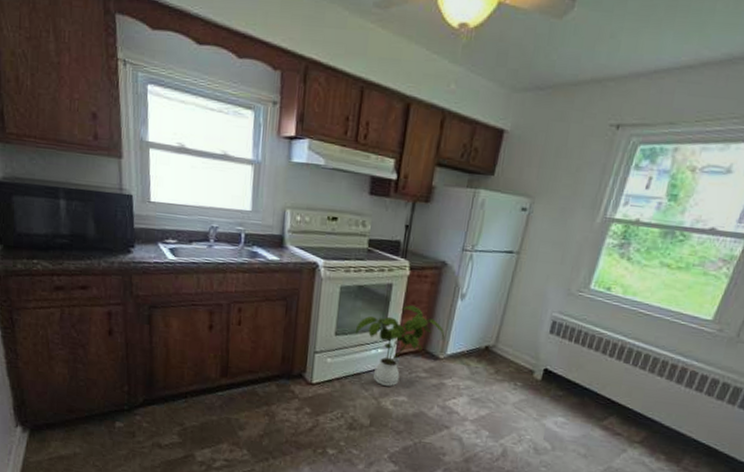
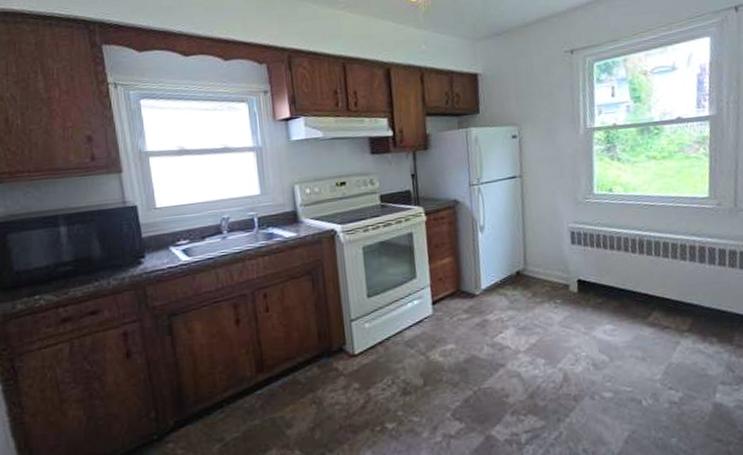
house plant: present [354,305,445,387] -> none [386,249,476,338]

